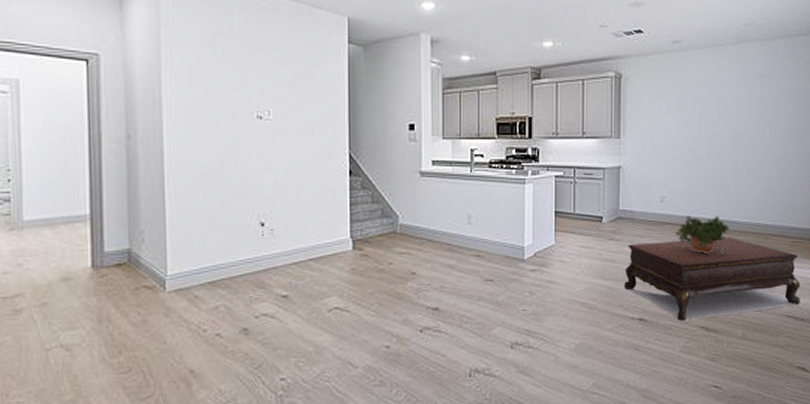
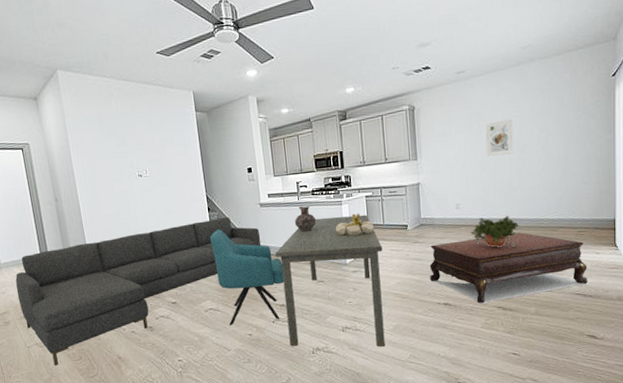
sofa: none [41,185,416,379] -> present [15,217,262,365]
chair: none [346,200,441,334] -> present [209,229,284,326]
dining table: none [434,198,570,371] -> present [275,214,385,347]
ceramic jug: none [463,180,491,213] -> present [294,206,317,232]
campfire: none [514,196,562,224] -> present [335,213,374,236]
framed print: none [698,103,730,143] -> present [485,119,514,156]

